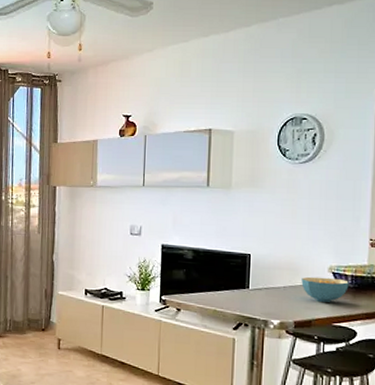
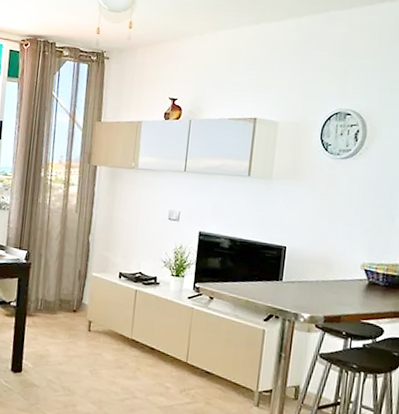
cereal bowl: present [301,276,349,302] -> none [334,272,380,299]

